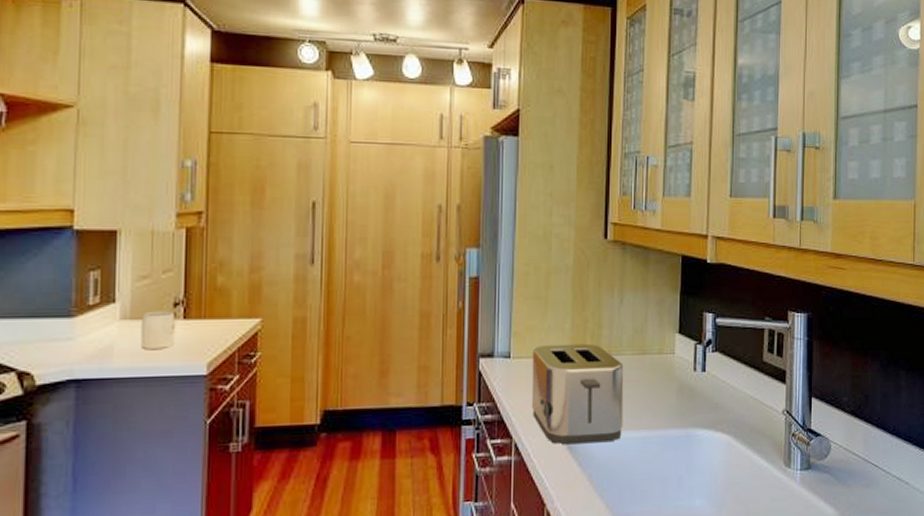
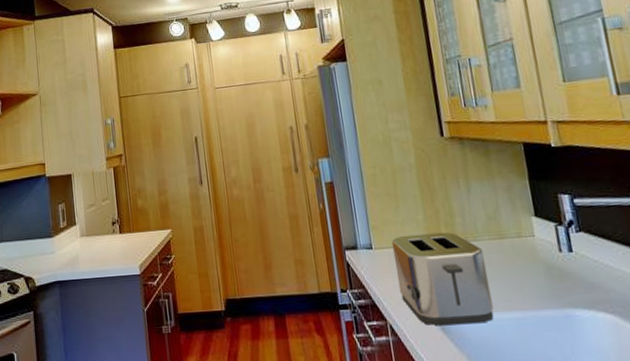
mug: present [140,310,176,350] -> none [93,228,116,258]

